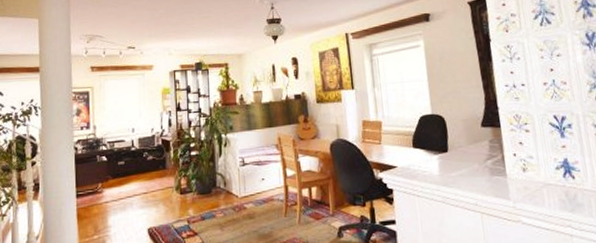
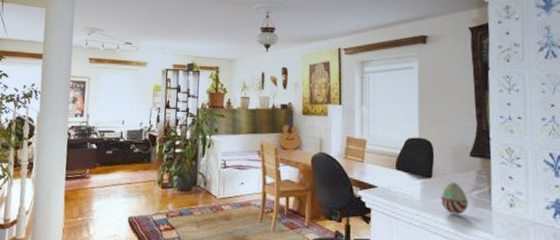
decorative egg: none [458,153,485,185] -> present [441,182,468,215]

